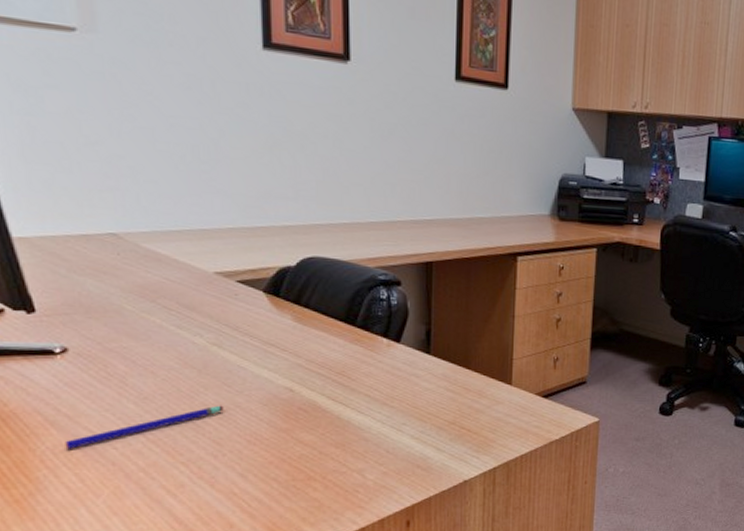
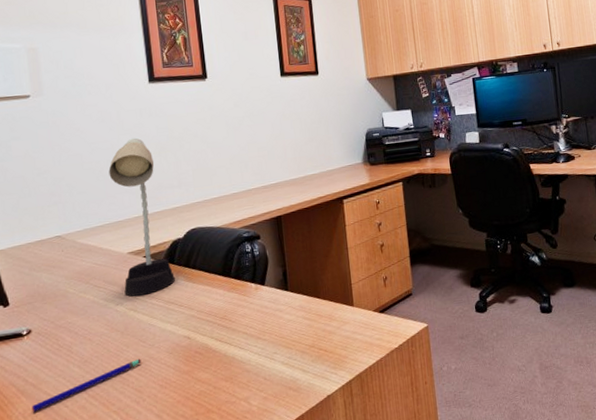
desk lamp: none [193,121,279,329] -> present [108,137,175,297]

